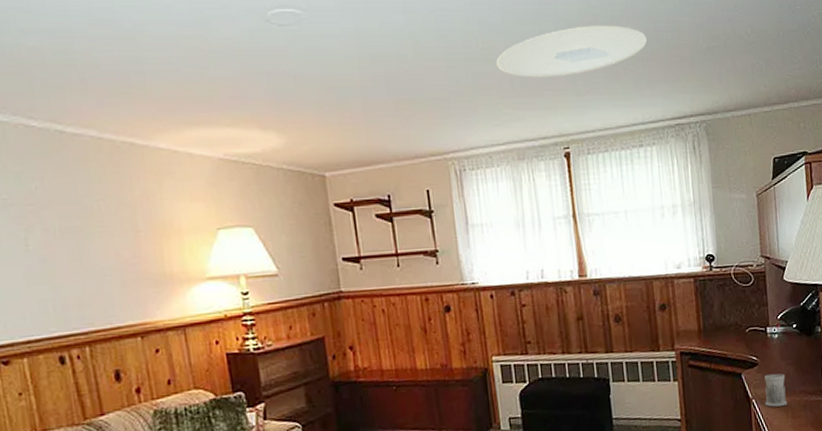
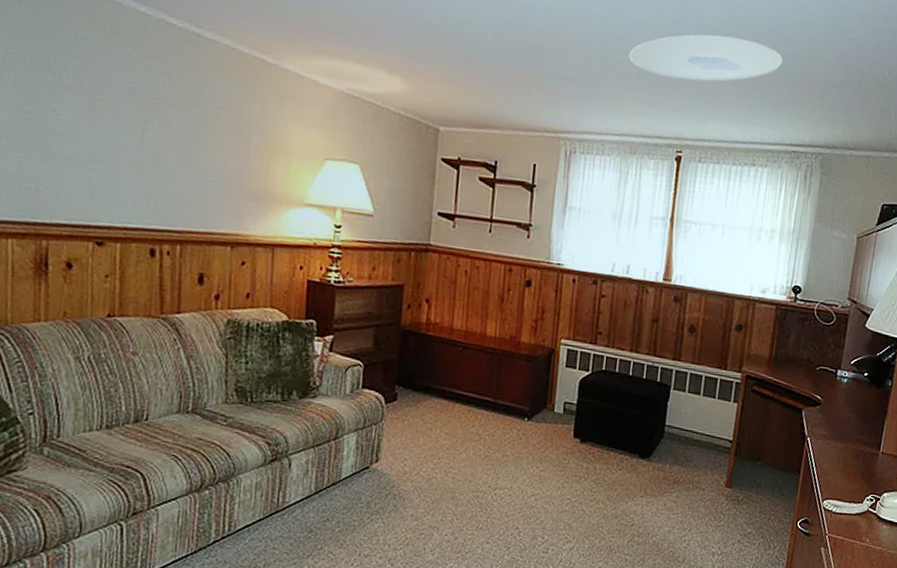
mug: present [764,373,788,407] -> none [818,416,846,451]

